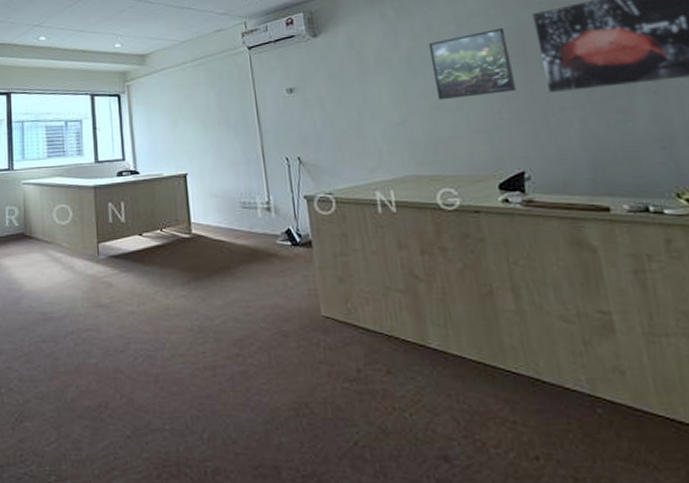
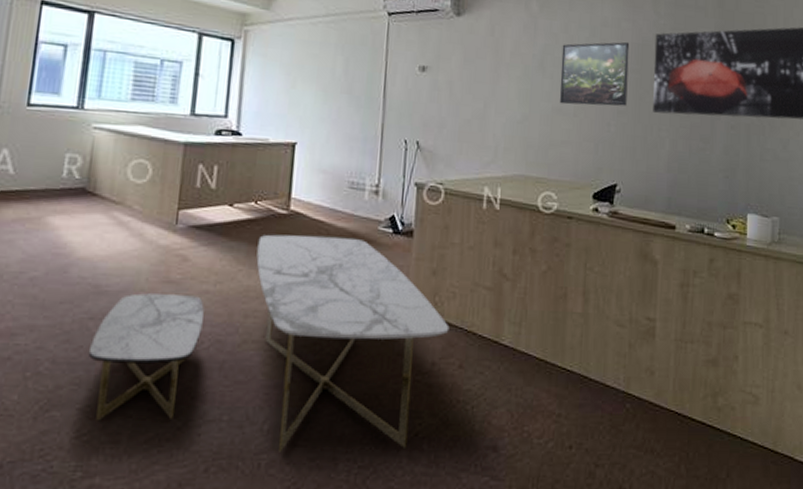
coffee table: none [45,253,369,460] -> present [88,234,450,452]

